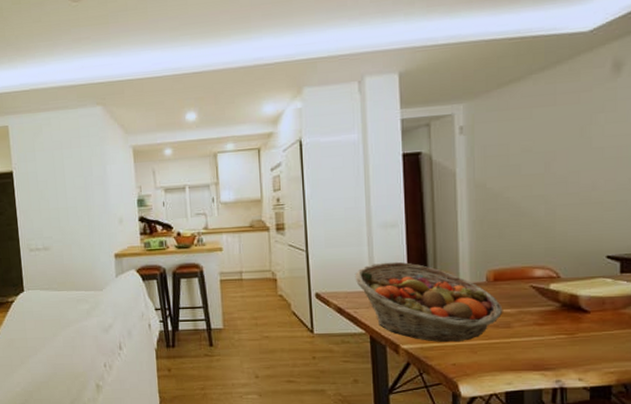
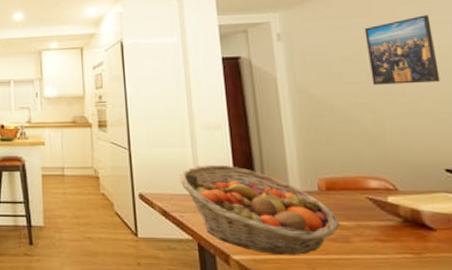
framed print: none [547,101,615,177] -> present [364,15,441,85]

